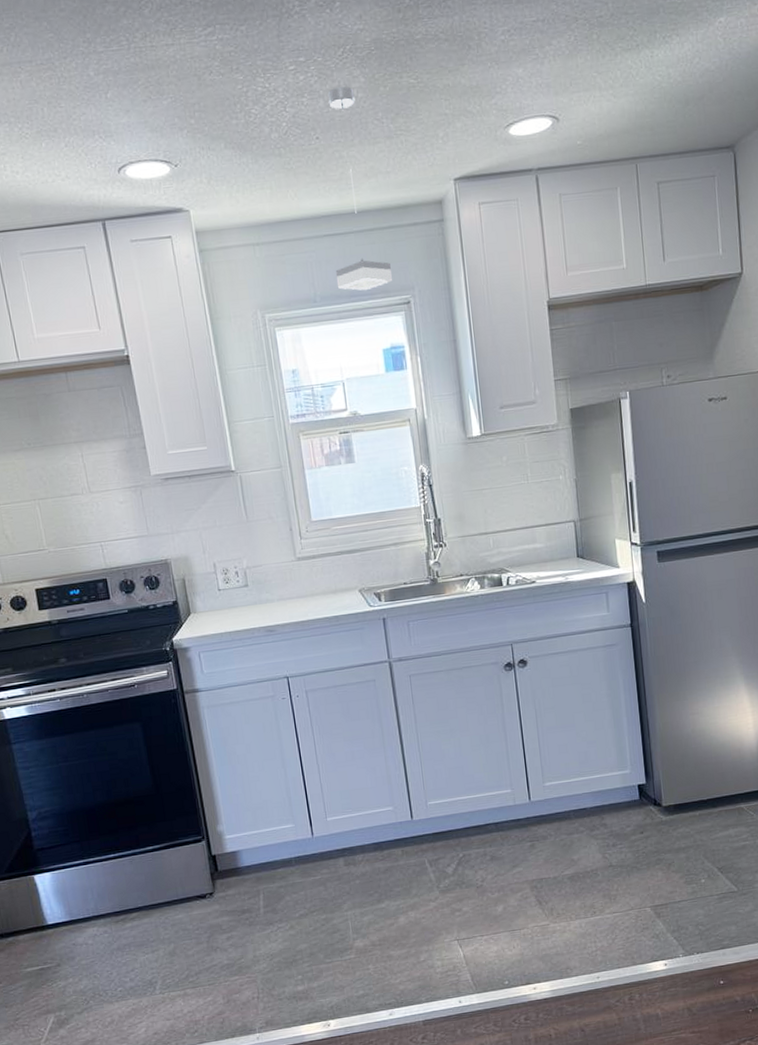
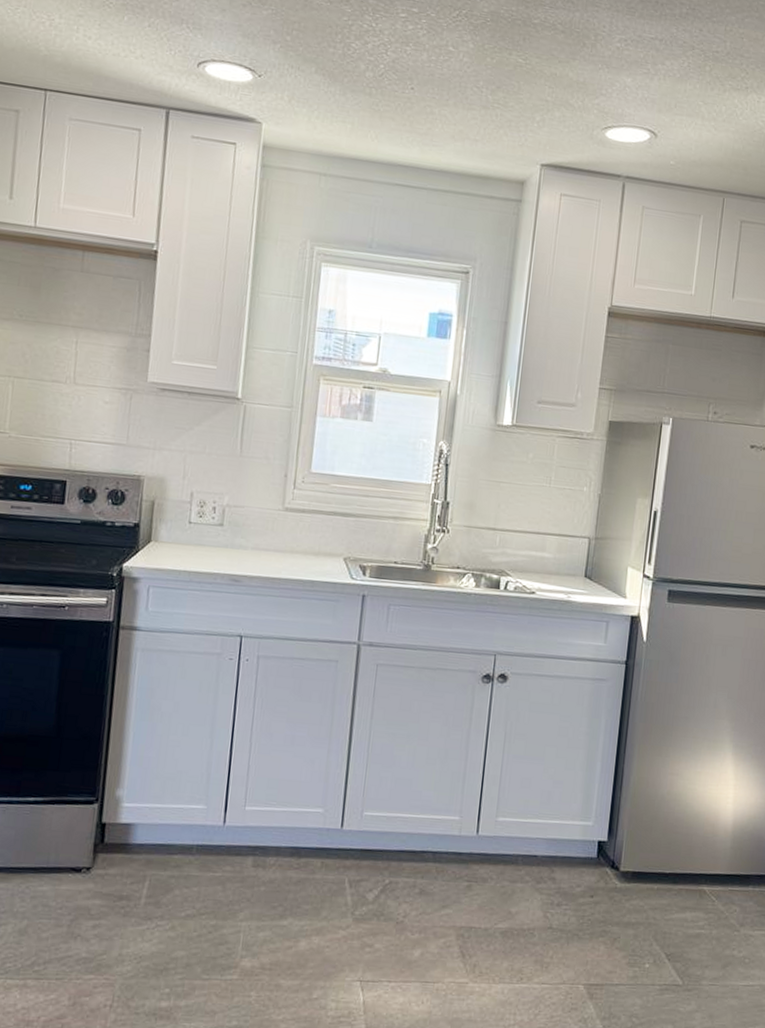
pendant lamp: present [327,86,392,291] -> none [397,46,461,250]

